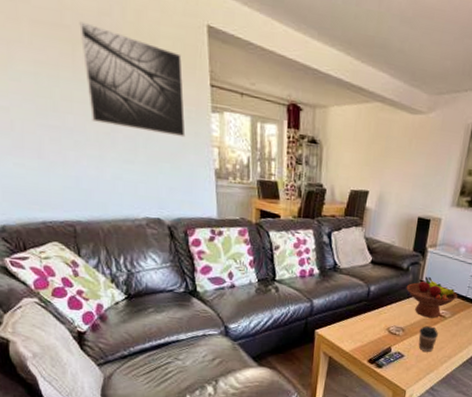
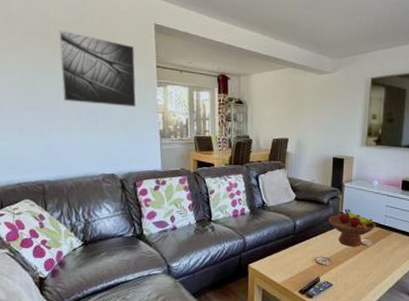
coffee cup: present [418,326,438,352] -> none [344,255,362,280]

